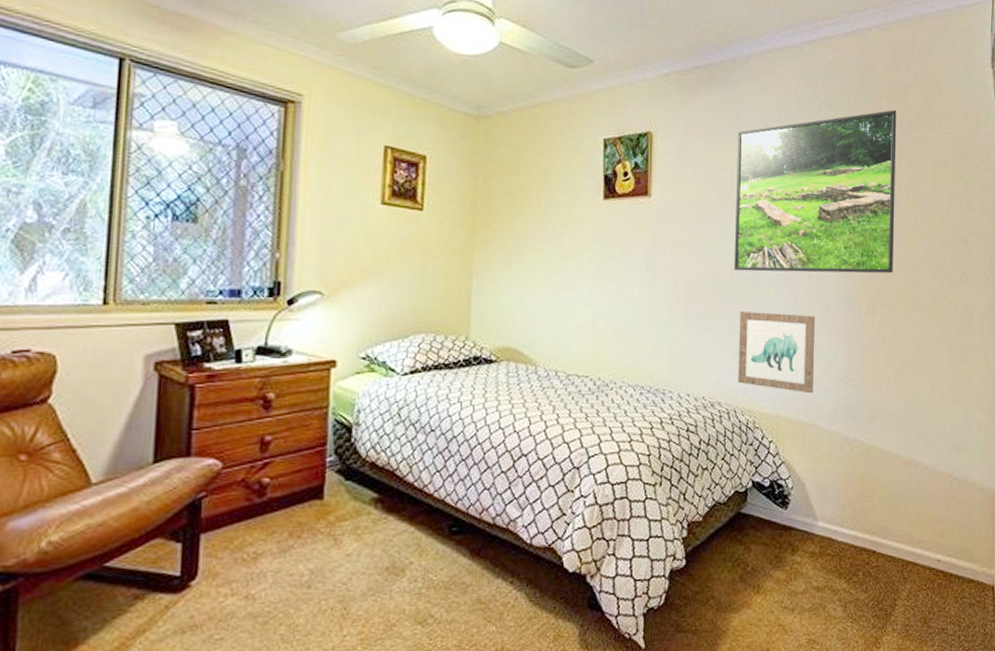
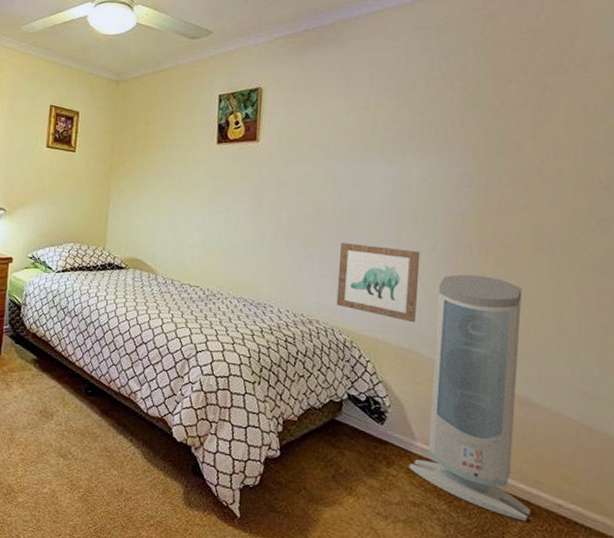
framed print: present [733,110,897,274] -> none [336,57,522,216]
air purifier: none [812,337,917,584] -> present [409,274,532,522]

